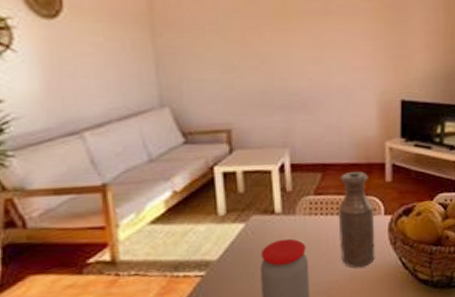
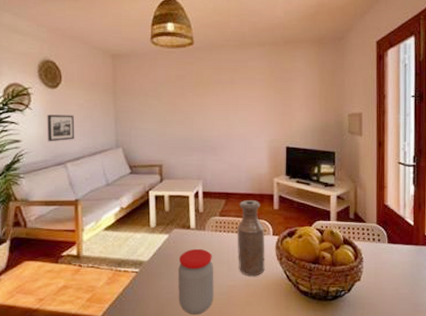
picture frame: none [43,60,93,102] -> present [47,114,75,142]

